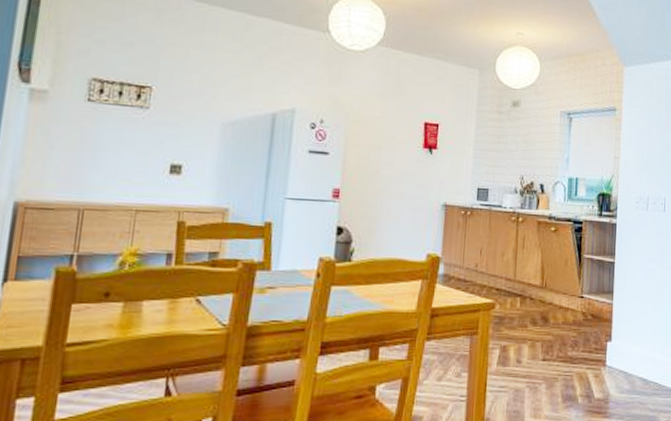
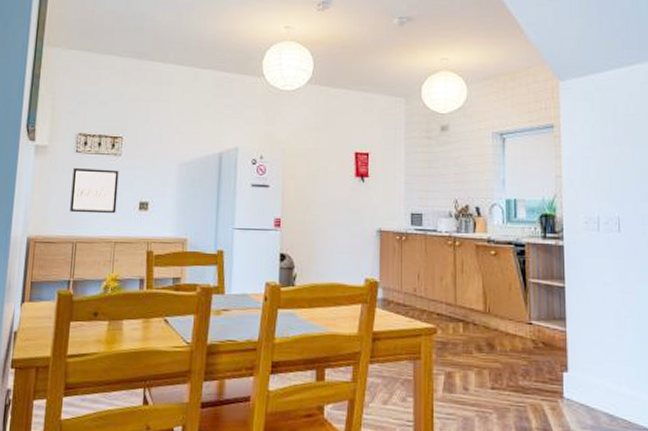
wall art: none [76,119,145,177] -> present [70,167,119,214]

